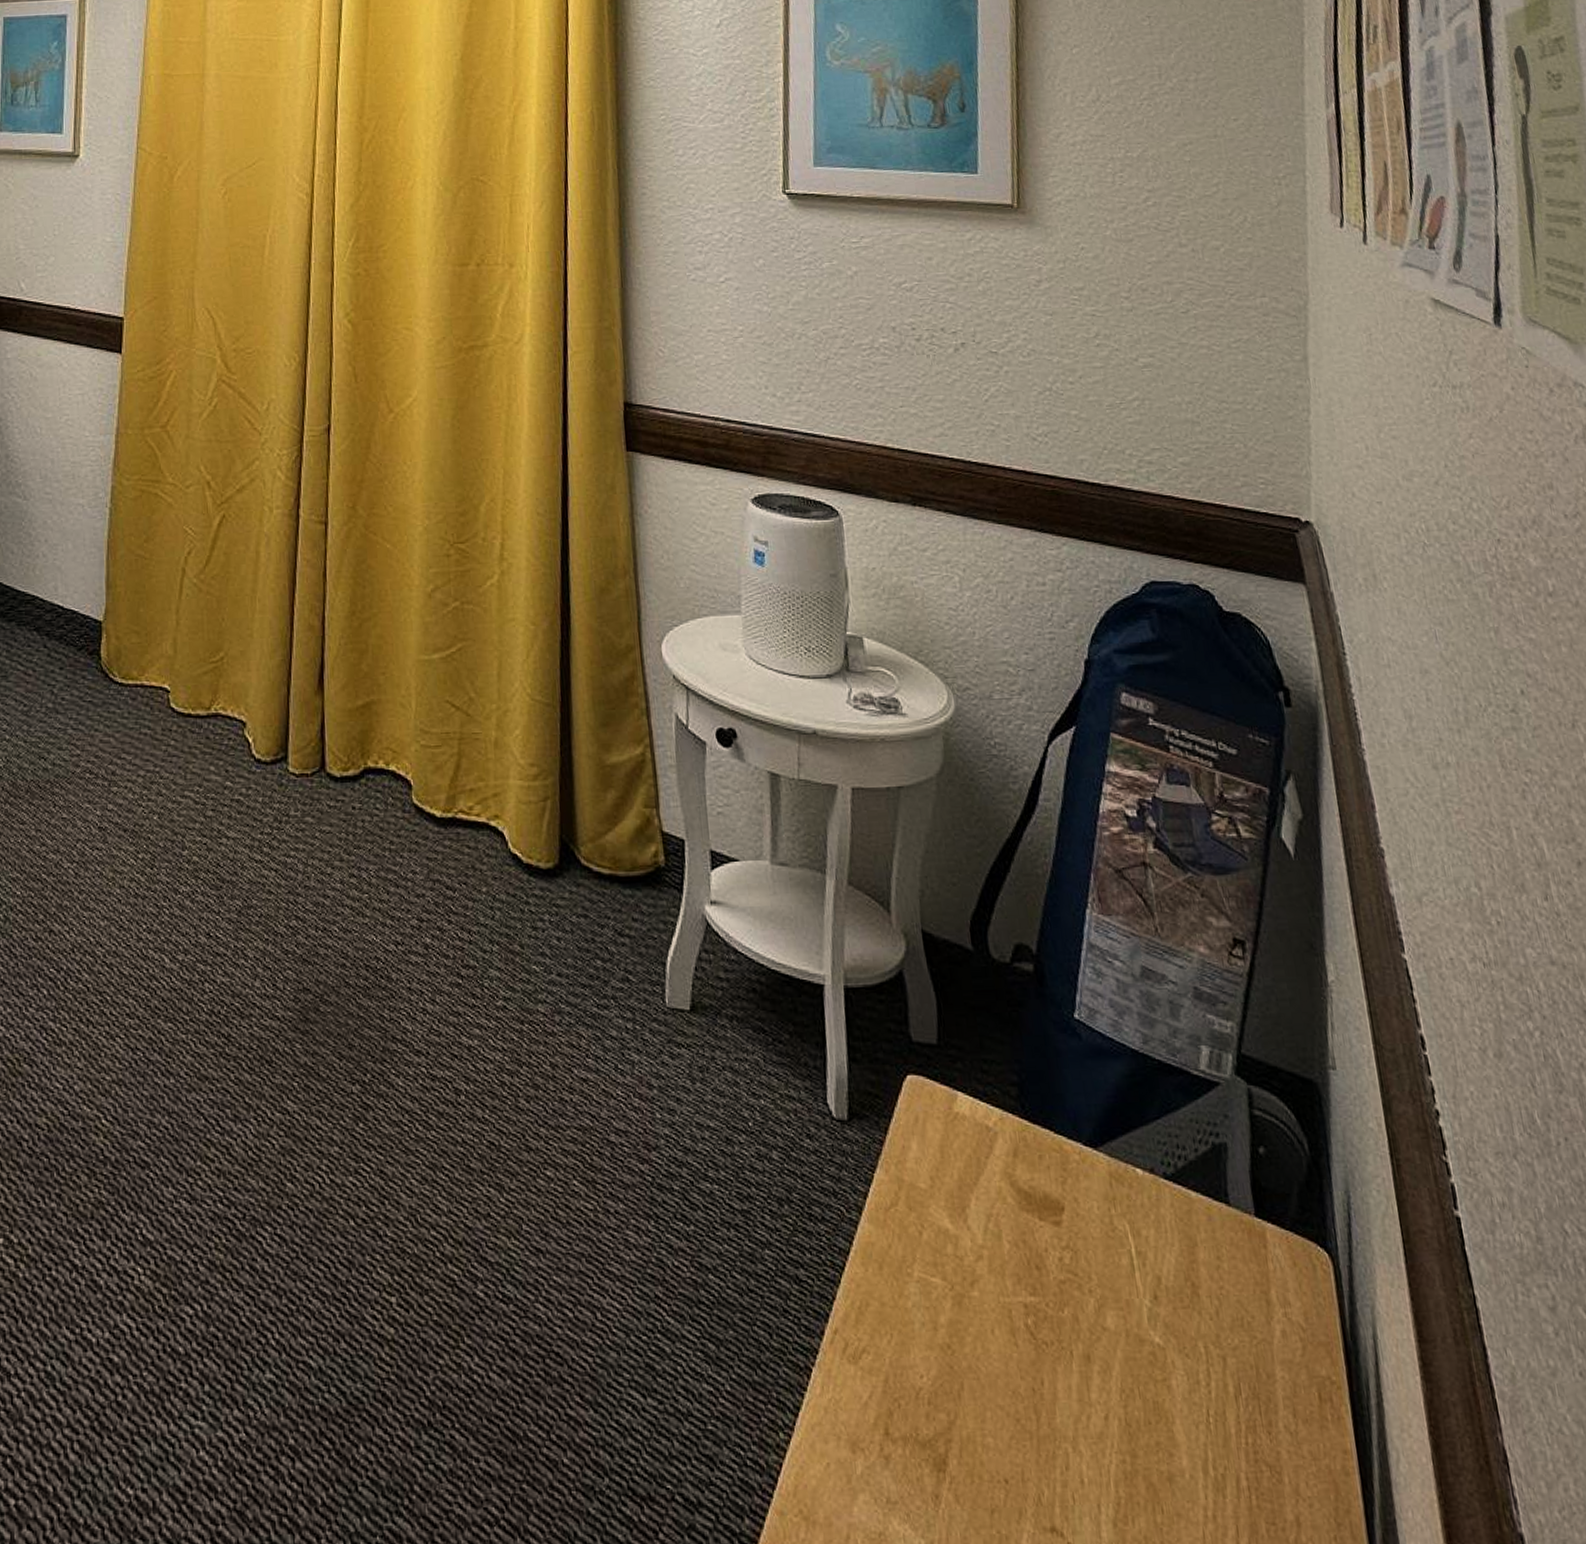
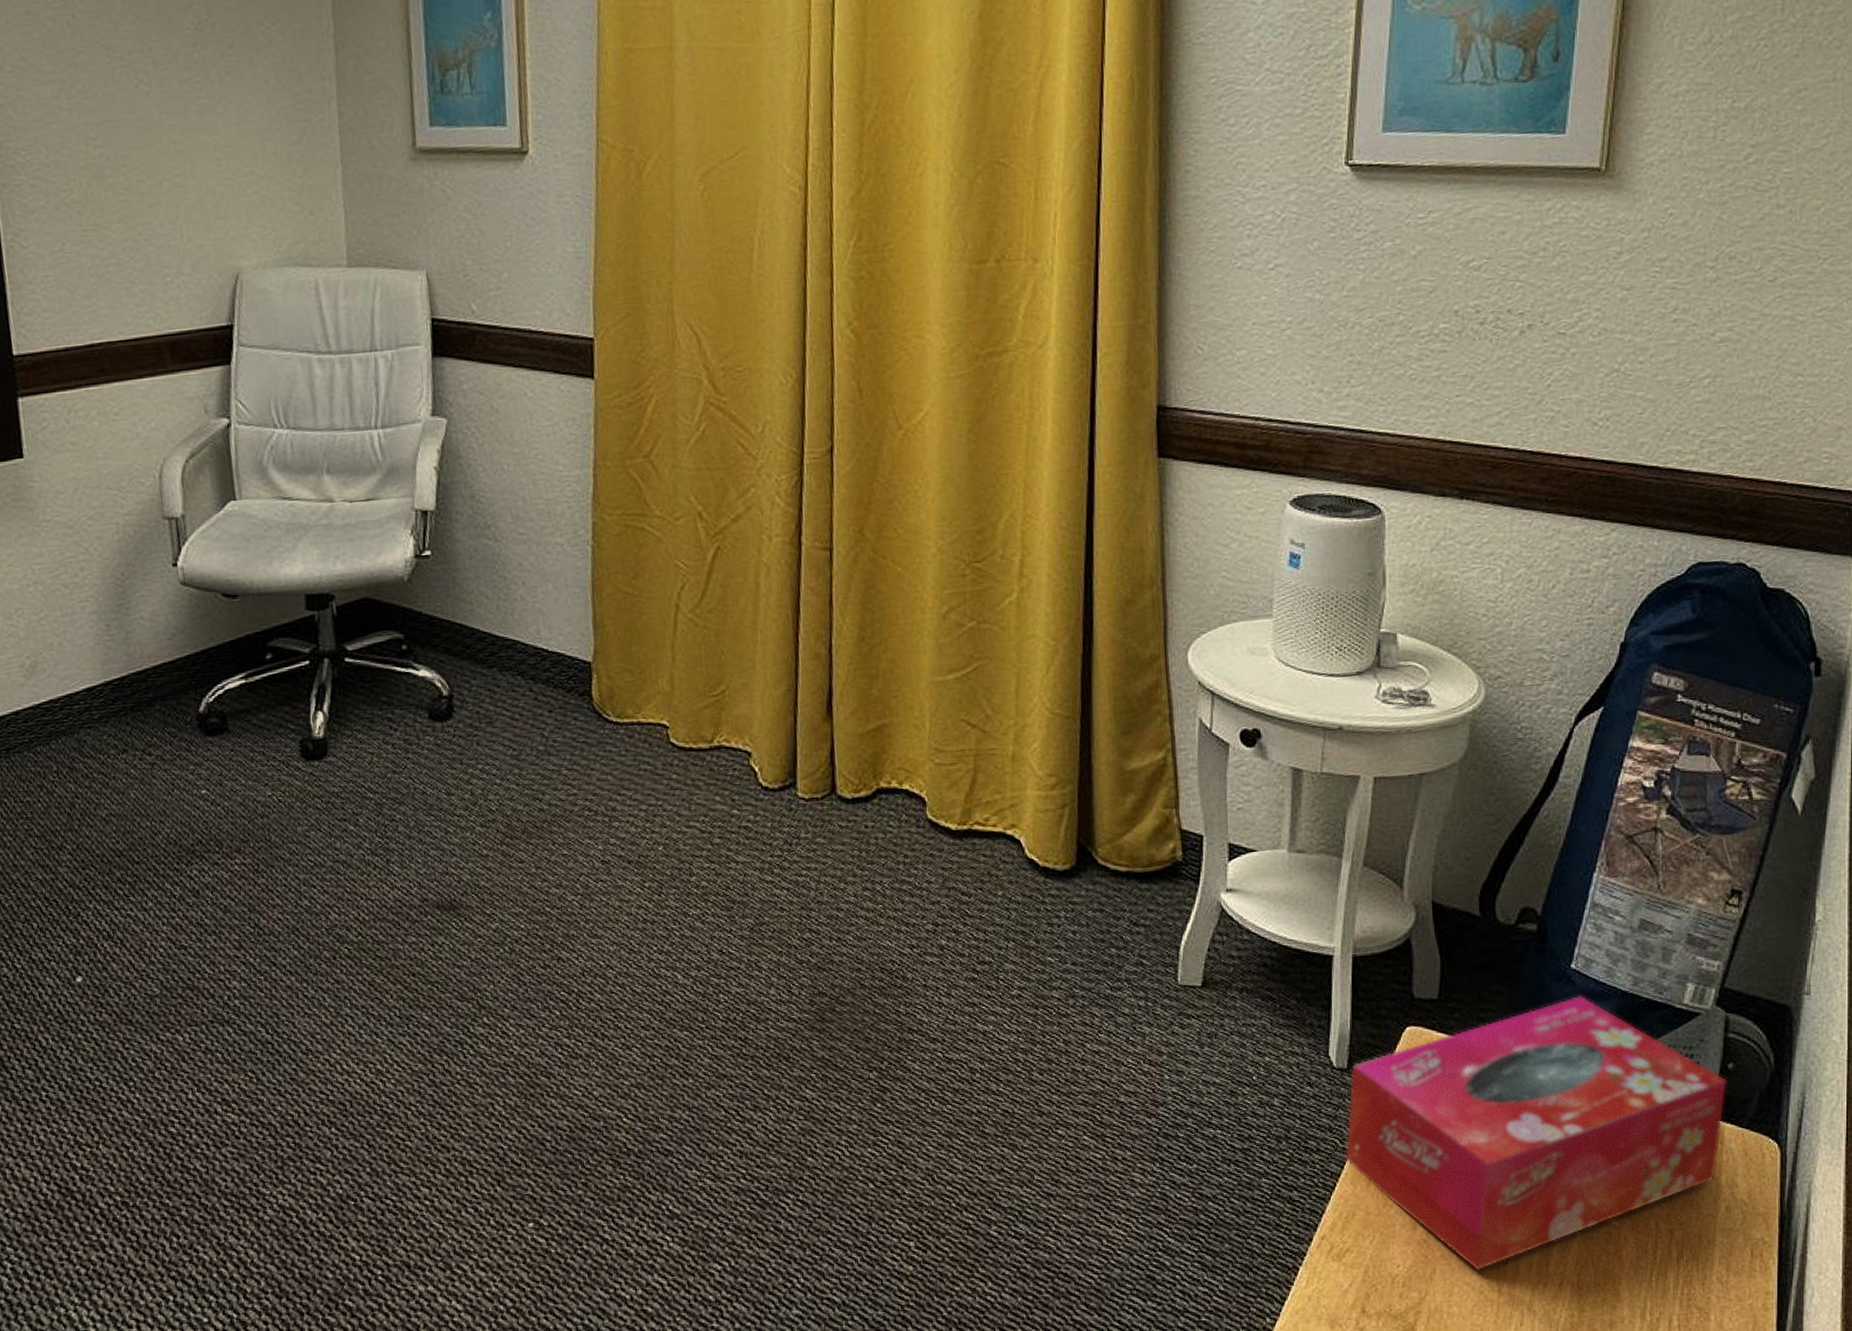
tissue box: none [852,1052,1265,1392] -> present [1345,995,1728,1271]

